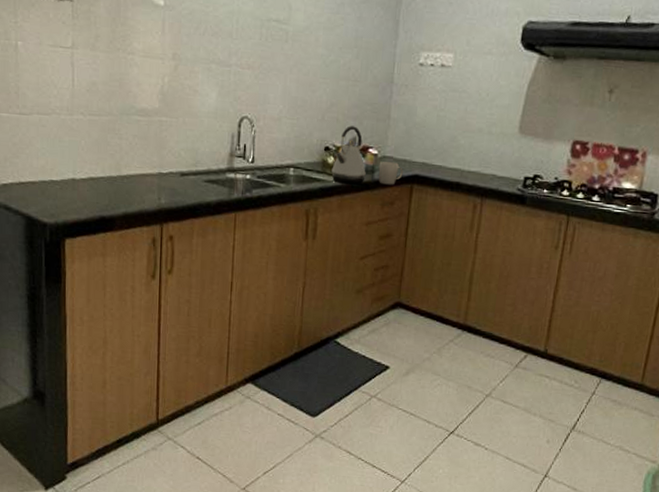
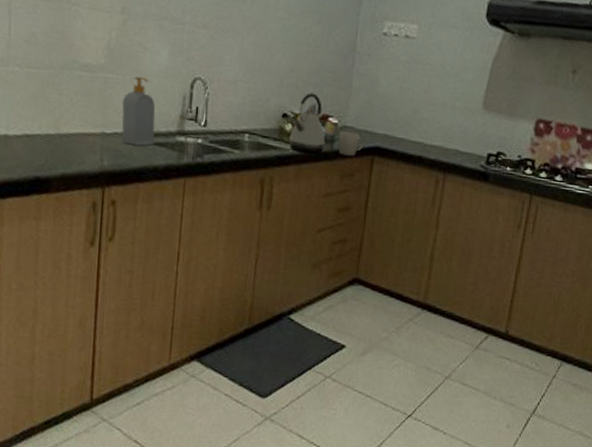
soap bottle: none [176,118,207,184] -> present [121,76,156,146]

